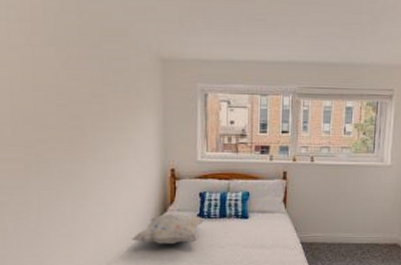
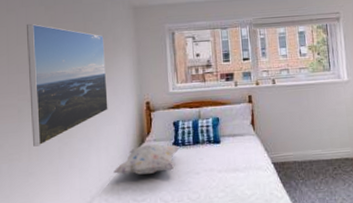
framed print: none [34,66,128,206] -> present [27,23,108,147]

